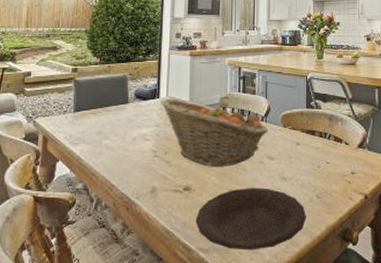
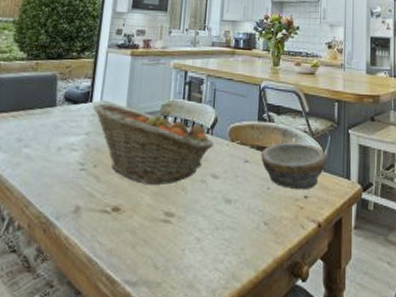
plate: present [196,188,306,251] -> none [123,210,251,285]
bowl: none [311,127,371,167] -> present [261,143,327,190]

